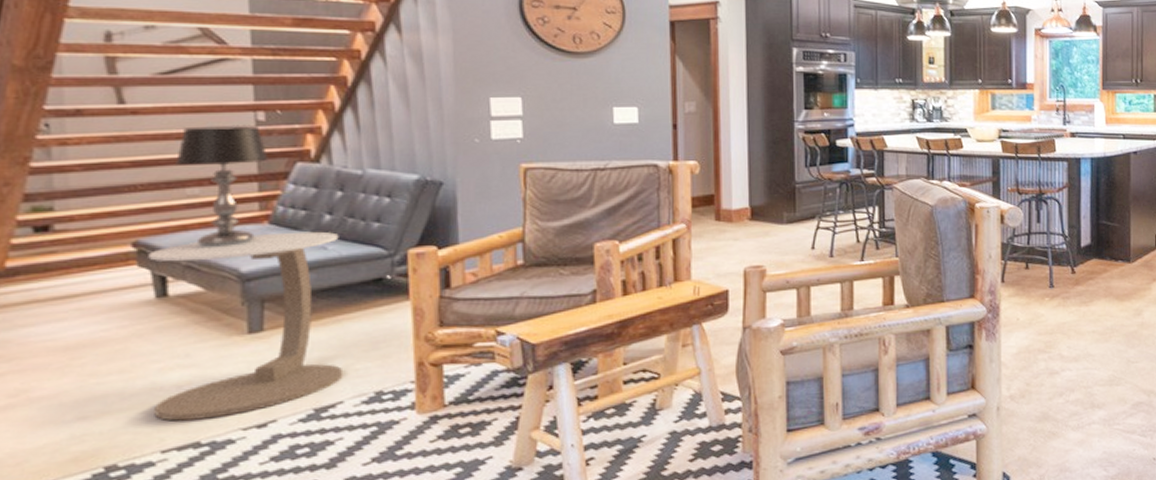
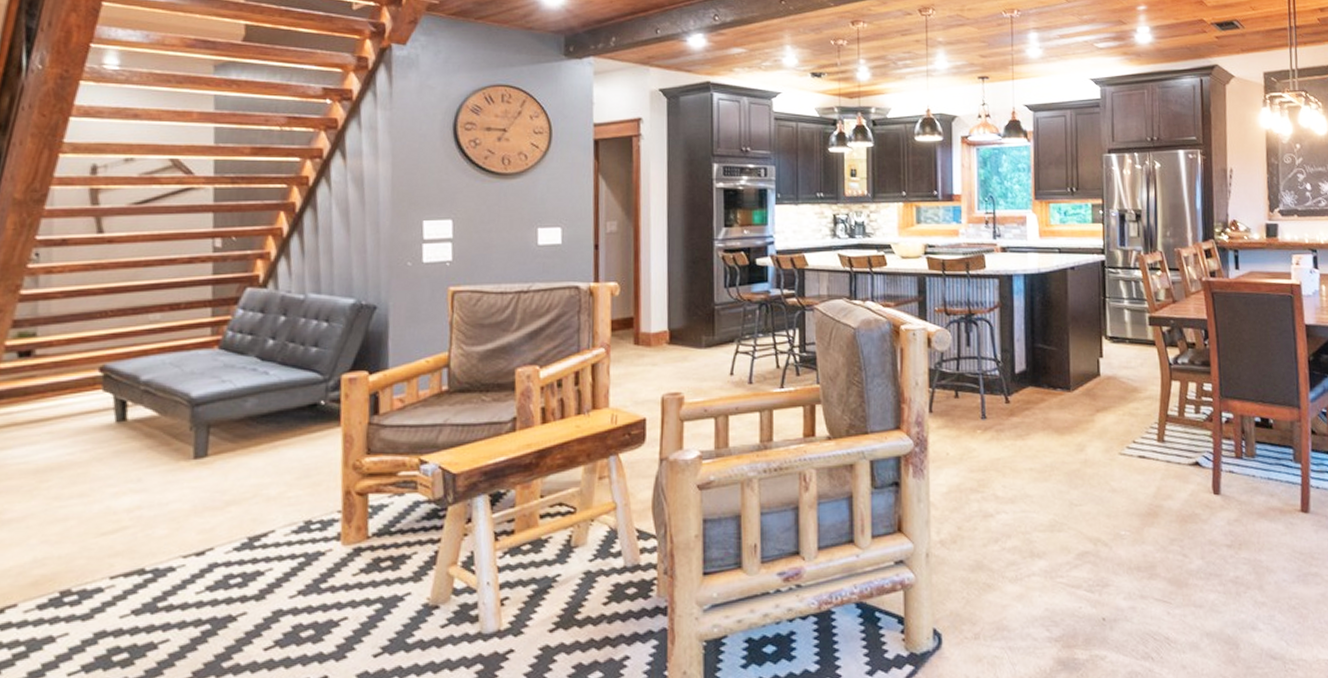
side table: present [148,231,344,421] -> none [106,356,280,547]
table lamp: present [175,125,269,247] -> none [142,251,222,372]

